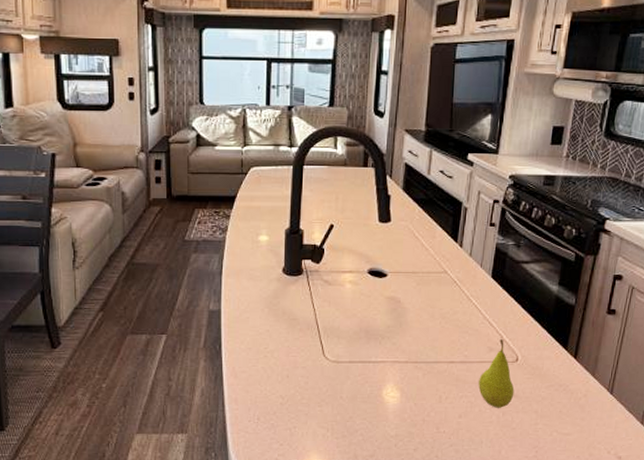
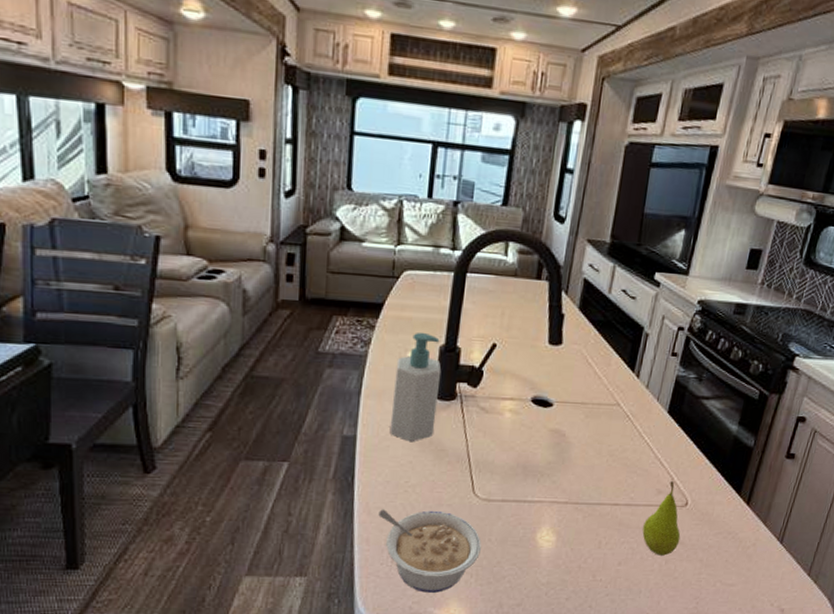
legume: none [244,372,334,446] -> present [378,509,481,593]
soap bottle: none [248,218,288,314] -> present [389,332,442,443]

